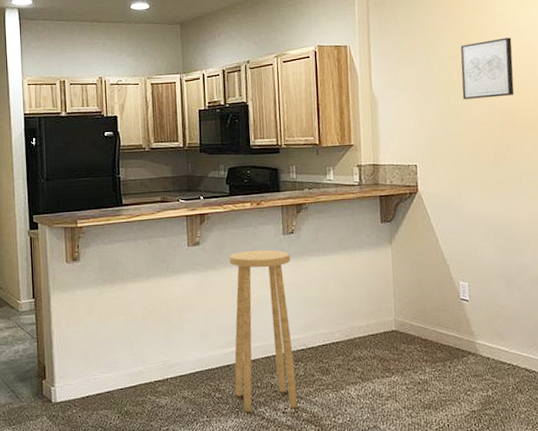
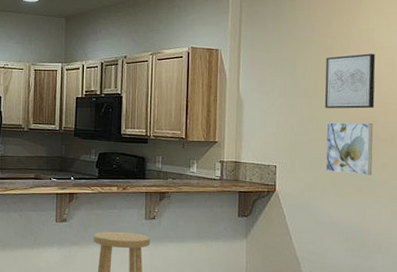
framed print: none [466,111,517,167] -> present [325,122,373,176]

